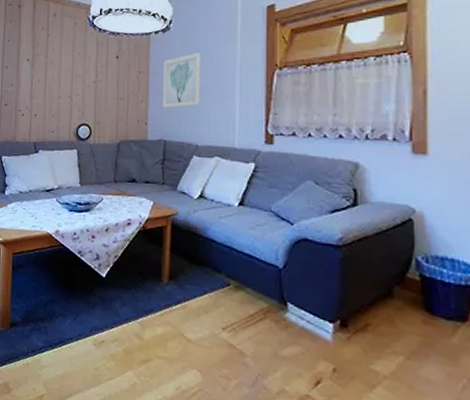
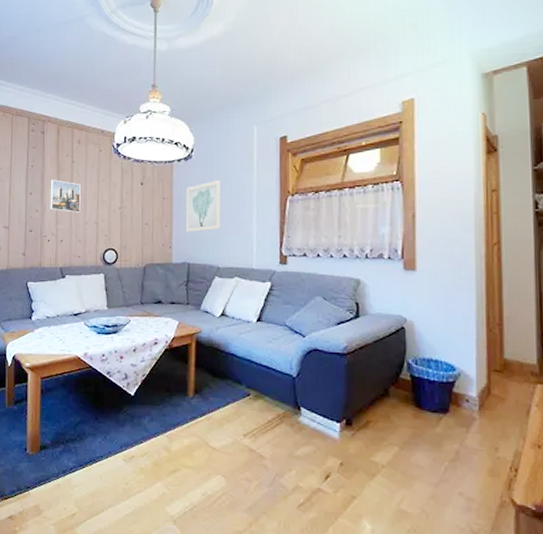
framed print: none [25,53,55,87] -> present [50,180,81,213]

